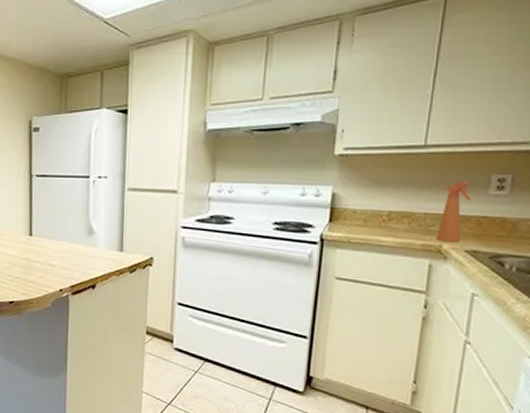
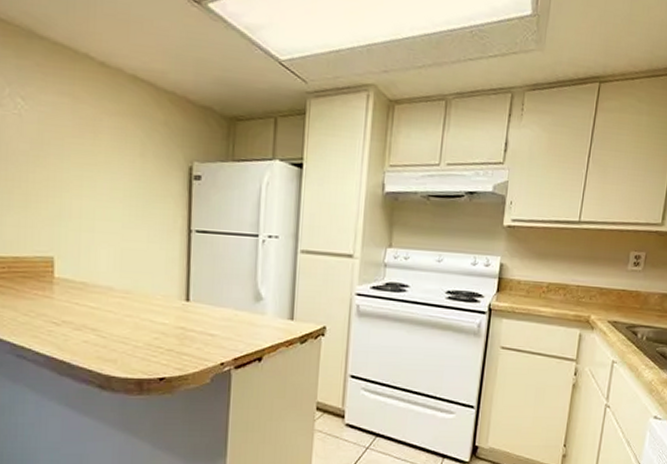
spray bottle: present [436,181,472,243] -> none [586,256,614,314]

